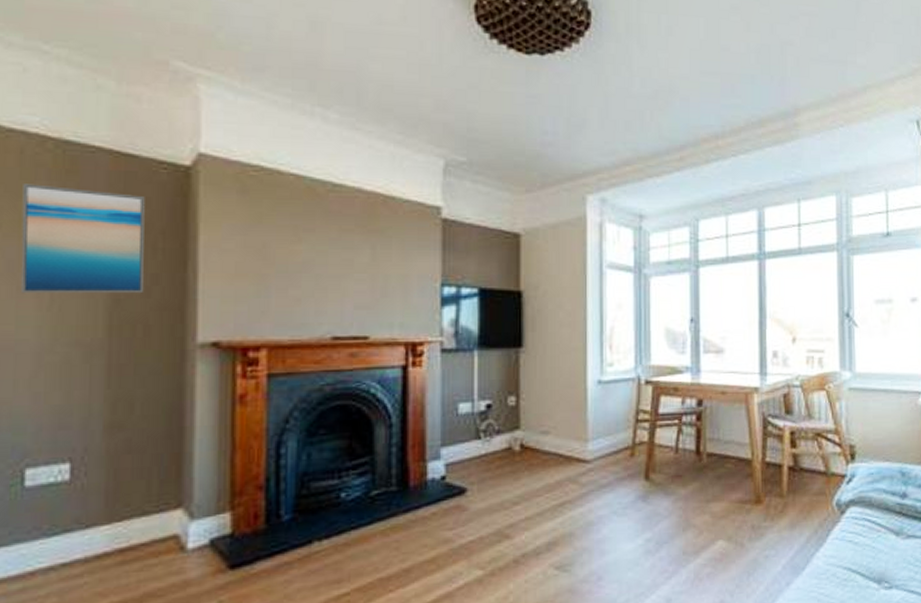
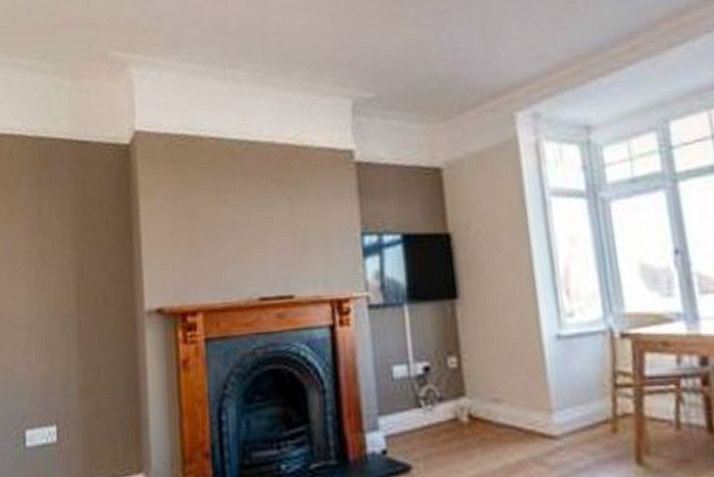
wall art: present [20,184,145,294] -> none [13,177,102,274]

